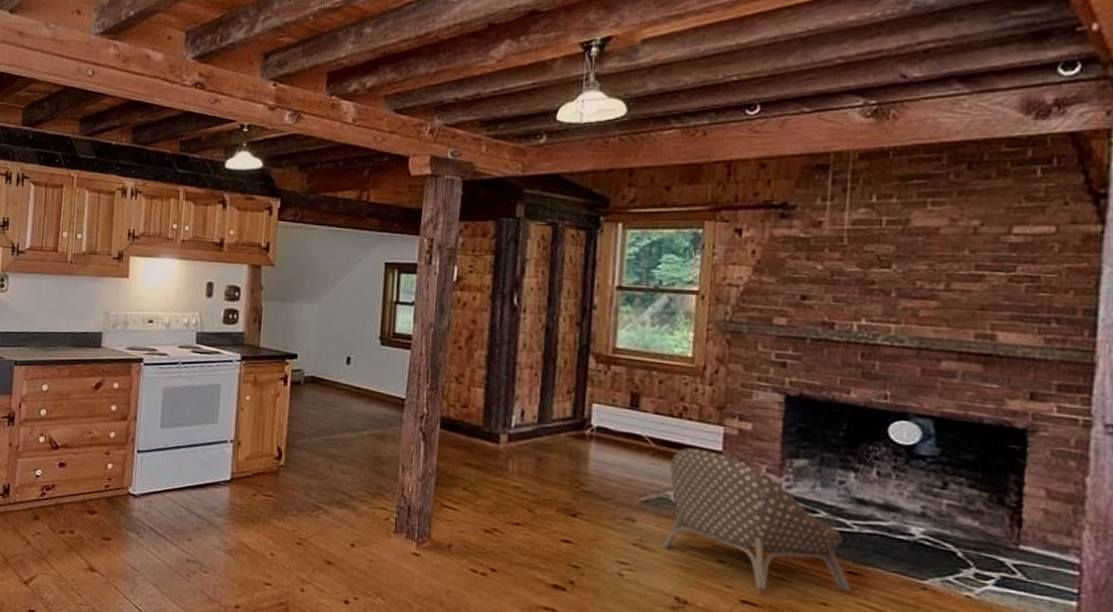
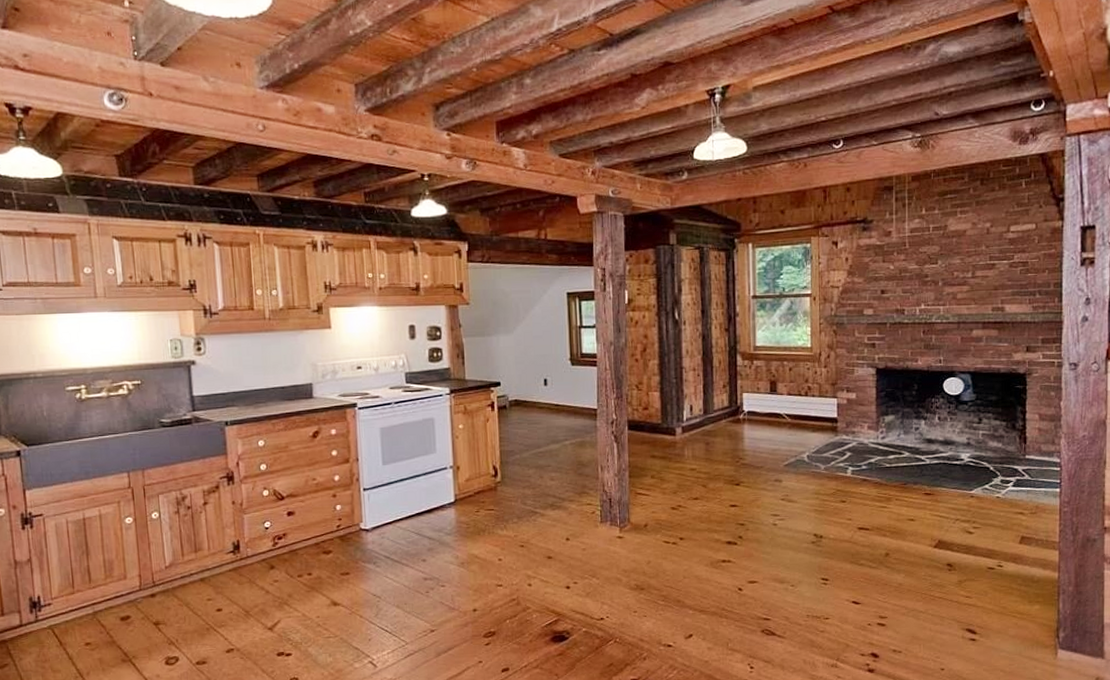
armchair: present [660,447,853,592] -> none [801,417,929,518]

